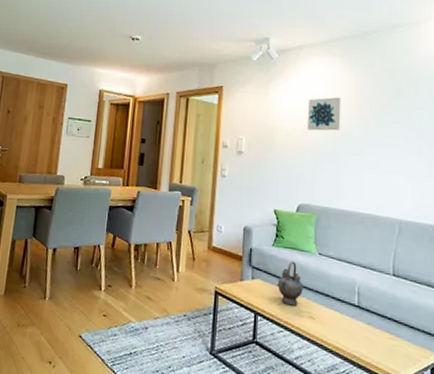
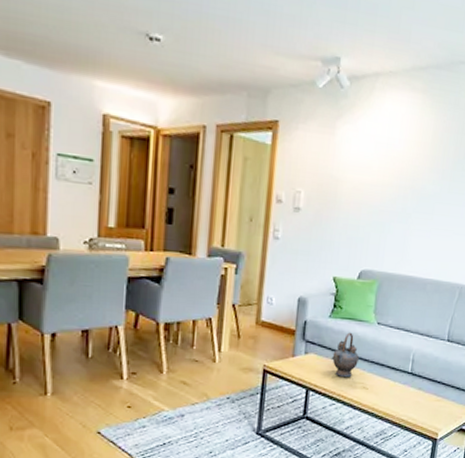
wall art: present [307,97,341,131] -> none [376,143,418,186]

